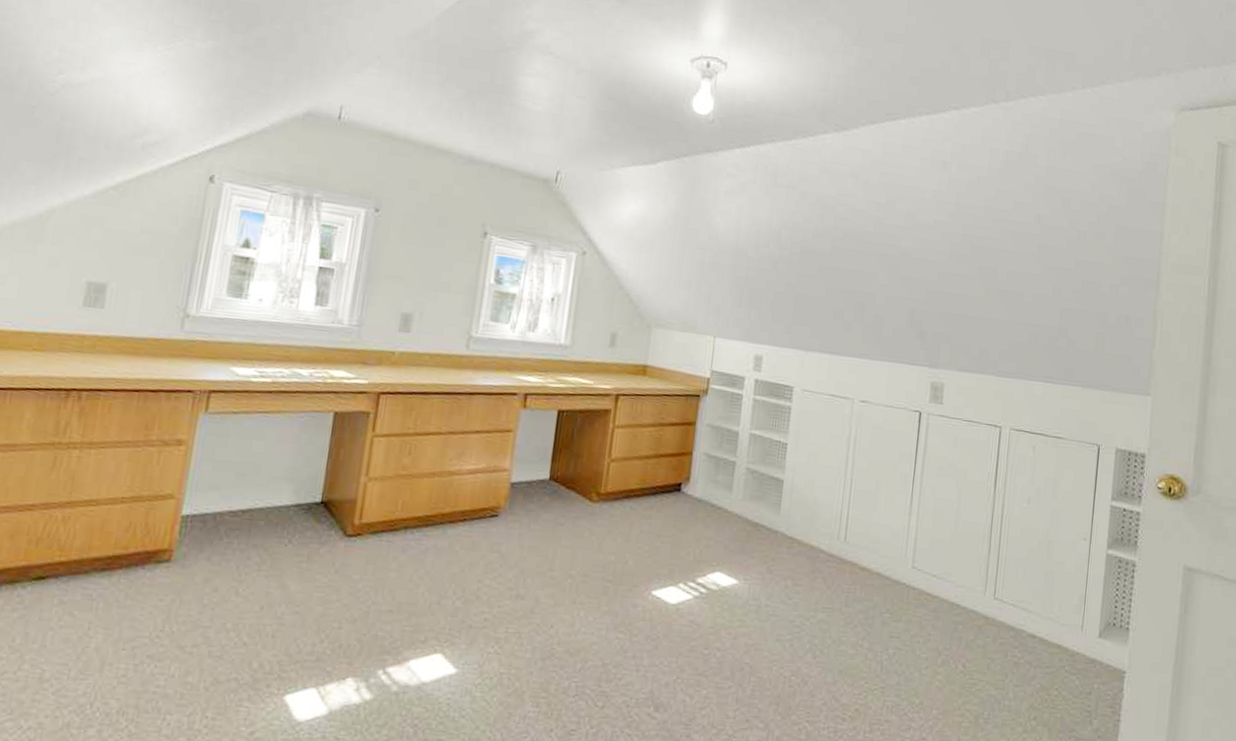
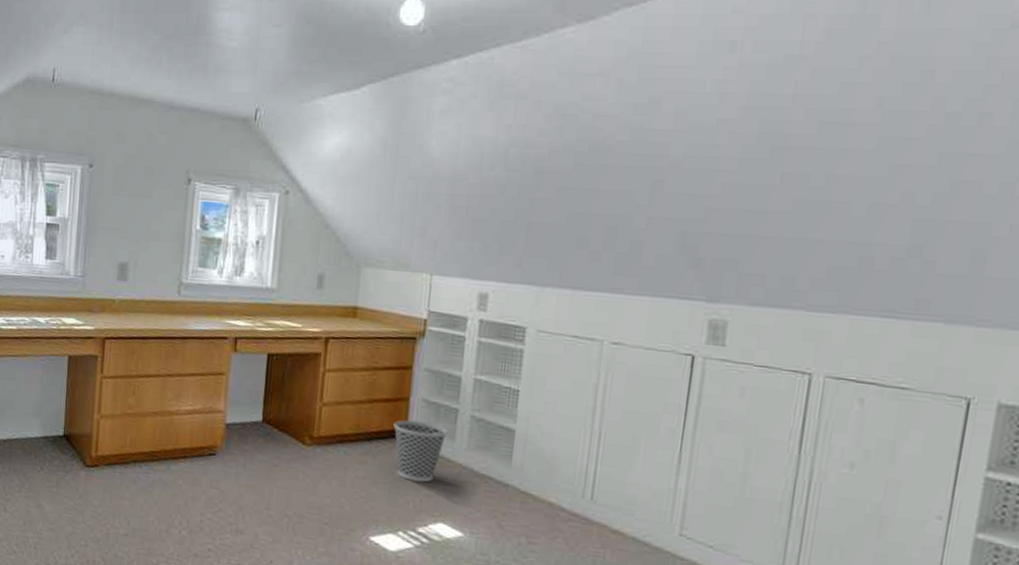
wastebasket: none [677,474,726,534] -> present [393,420,448,483]

